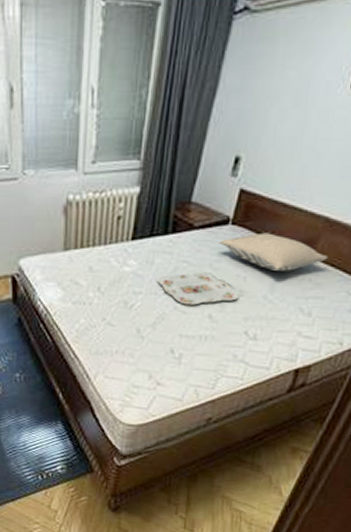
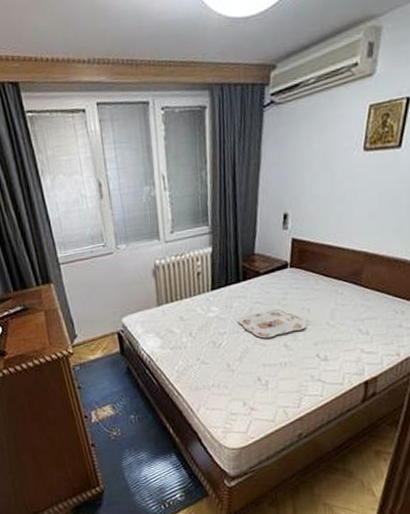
pillow: present [219,232,328,271] -> none [283,270,373,301]

